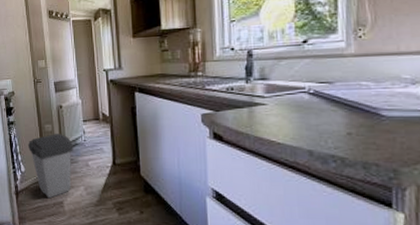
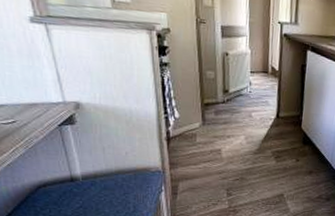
trash can: present [27,134,73,199] -> none [184,81,237,146]

